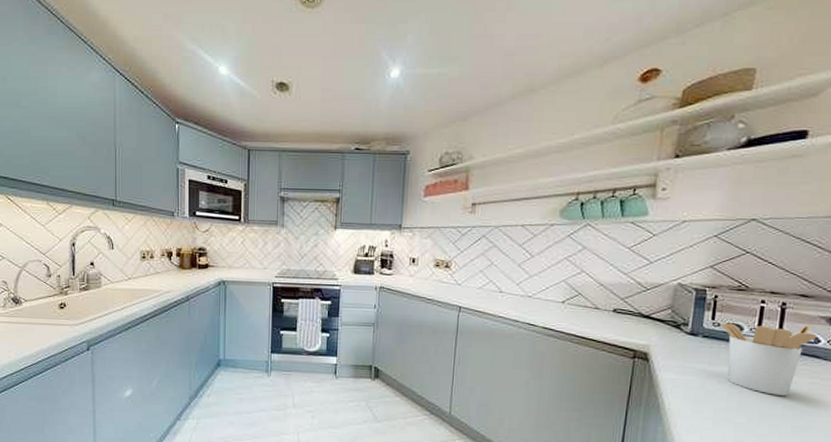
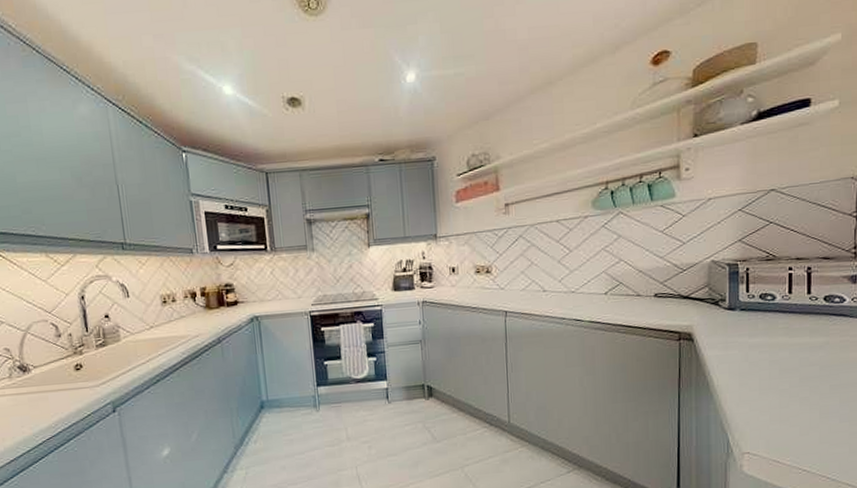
utensil holder: present [721,323,818,396] -> none [755,284,842,358]

